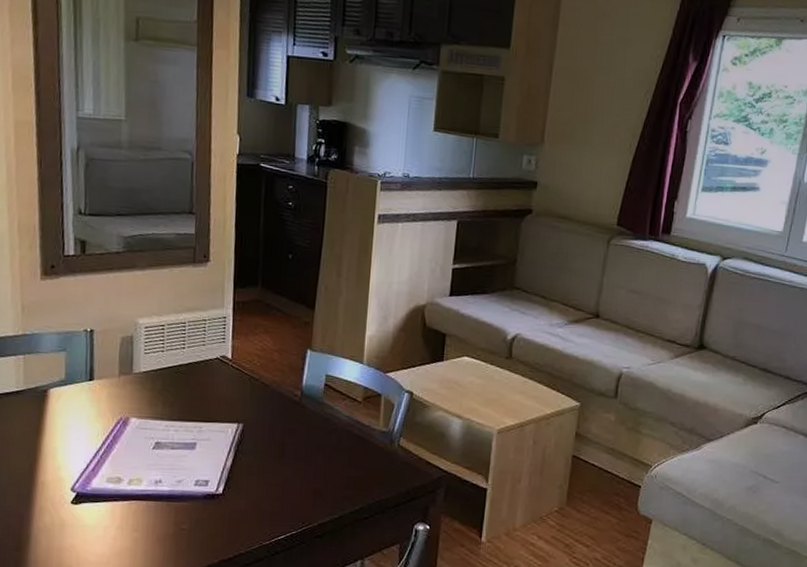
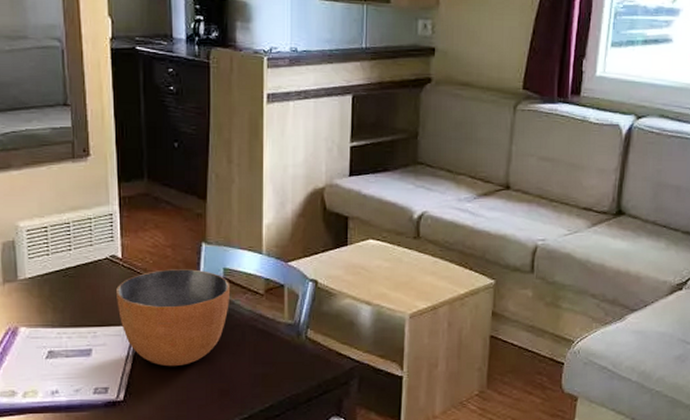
bowl: none [223,372,331,465] -> present [116,269,231,367]

